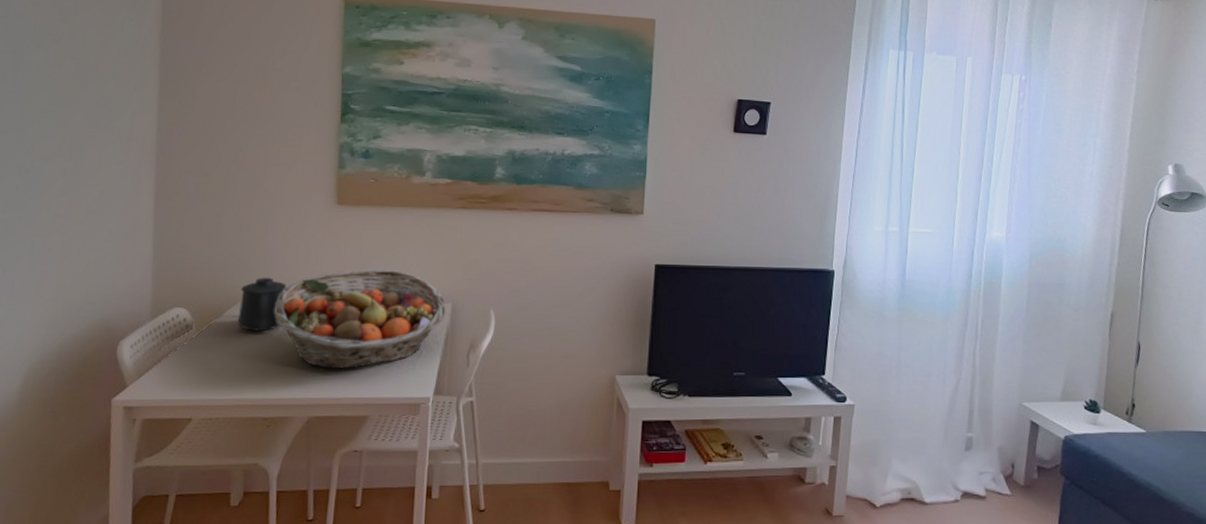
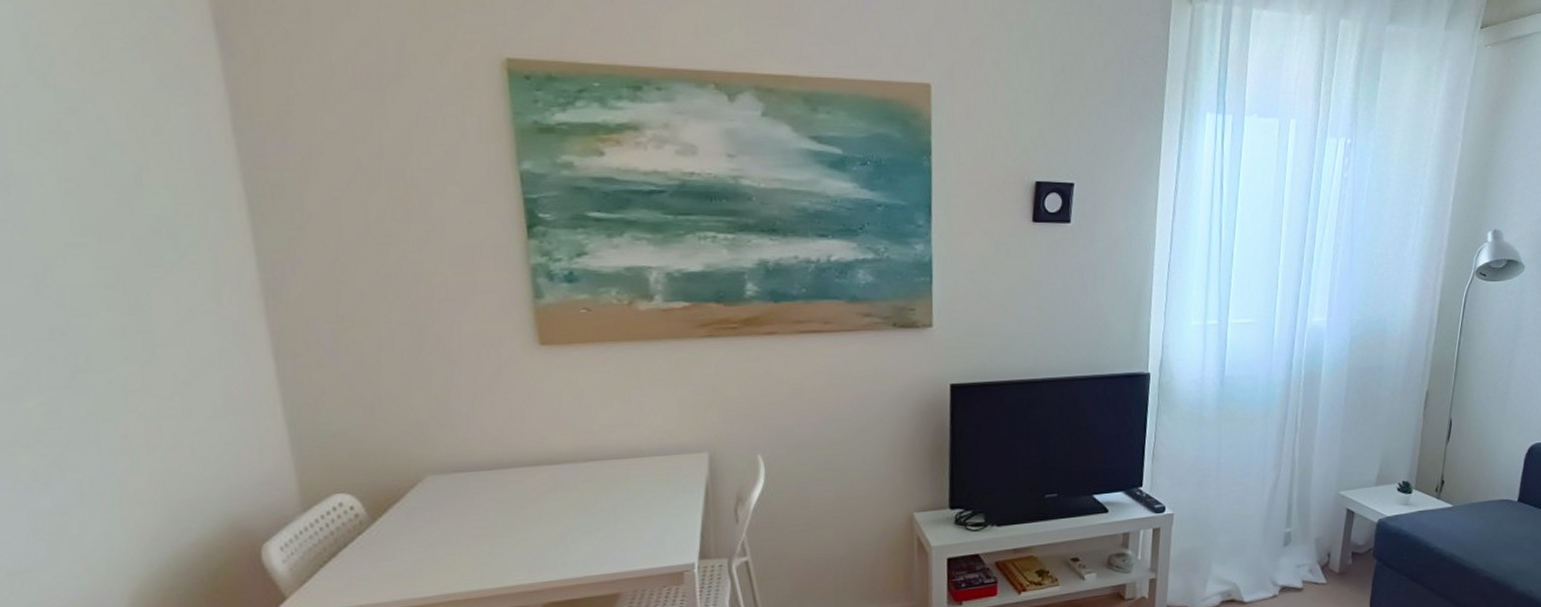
mug: present [237,277,287,331] -> none [424,444,487,513]
fruit basket: present [274,269,446,369] -> none [475,419,701,546]

